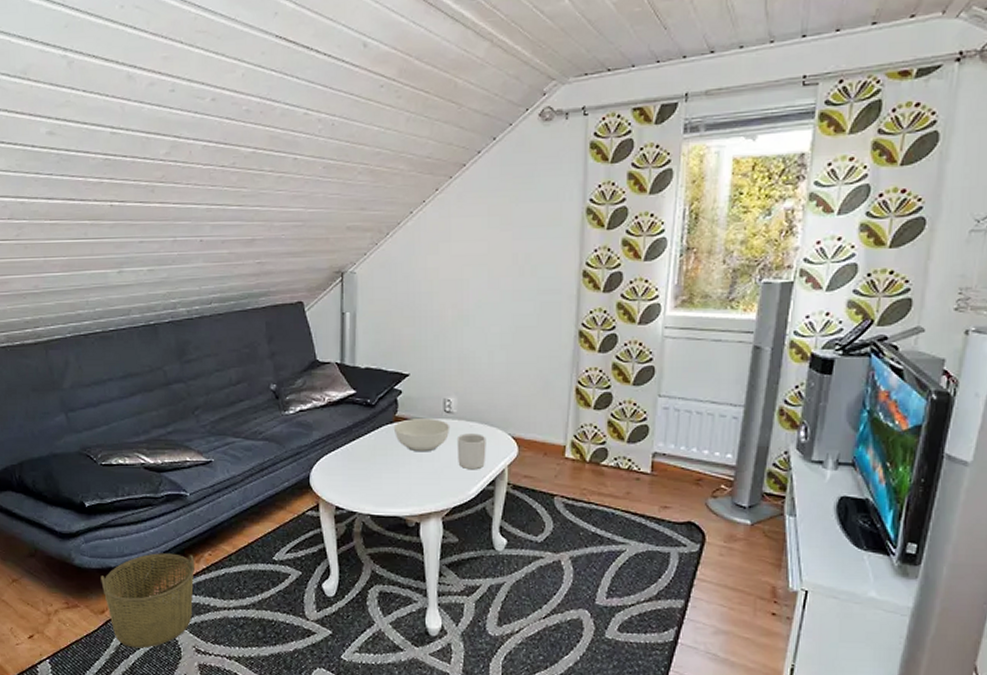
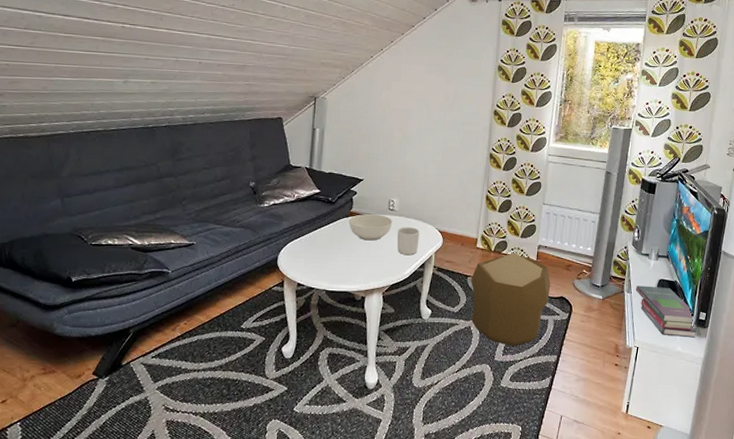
basket: present [101,553,195,649] -> none [80,322,171,408]
pouf: none [559,462,673,588] -> present [471,252,551,347]
books: none [803,505,902,579] -> present [636,285,697,338]

